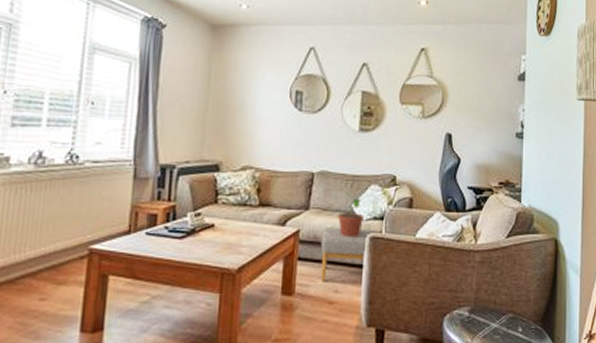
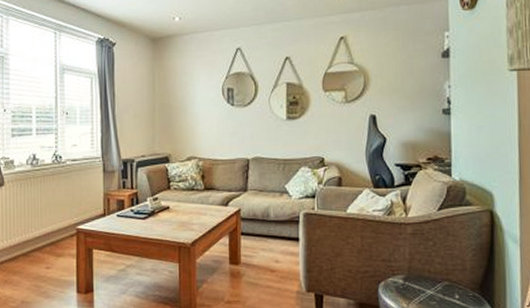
footstool: present [320,227,382,283] -> none [260,206,314,254]
potted plant: present [338,192,365,237] -> none [273,174,298,214]

